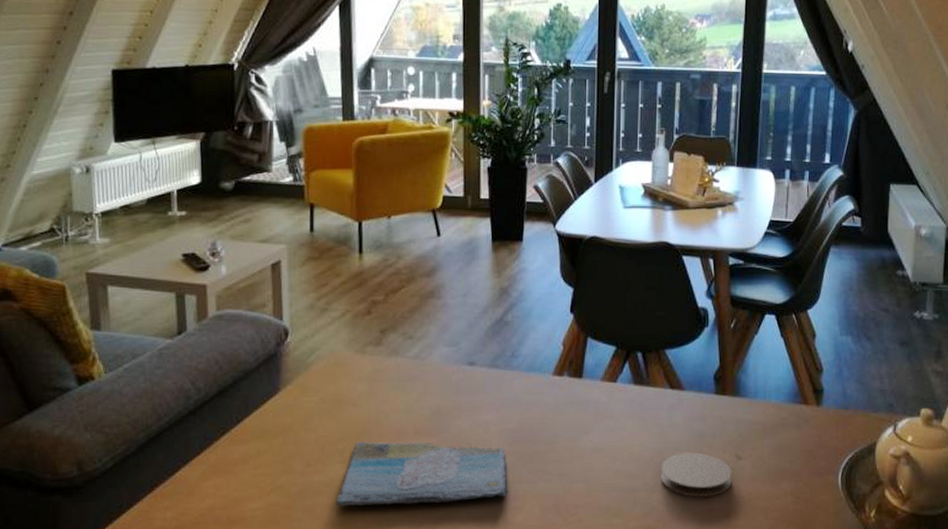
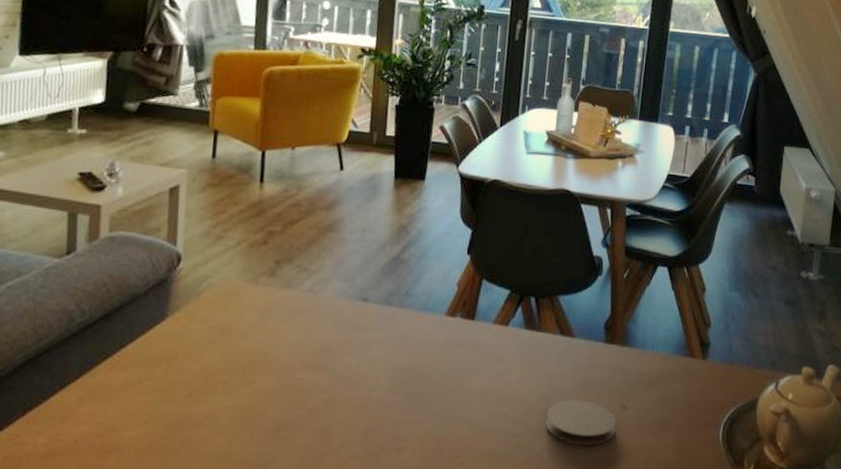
book: present [335,441,508,507] -> none [215,373,394,440]

